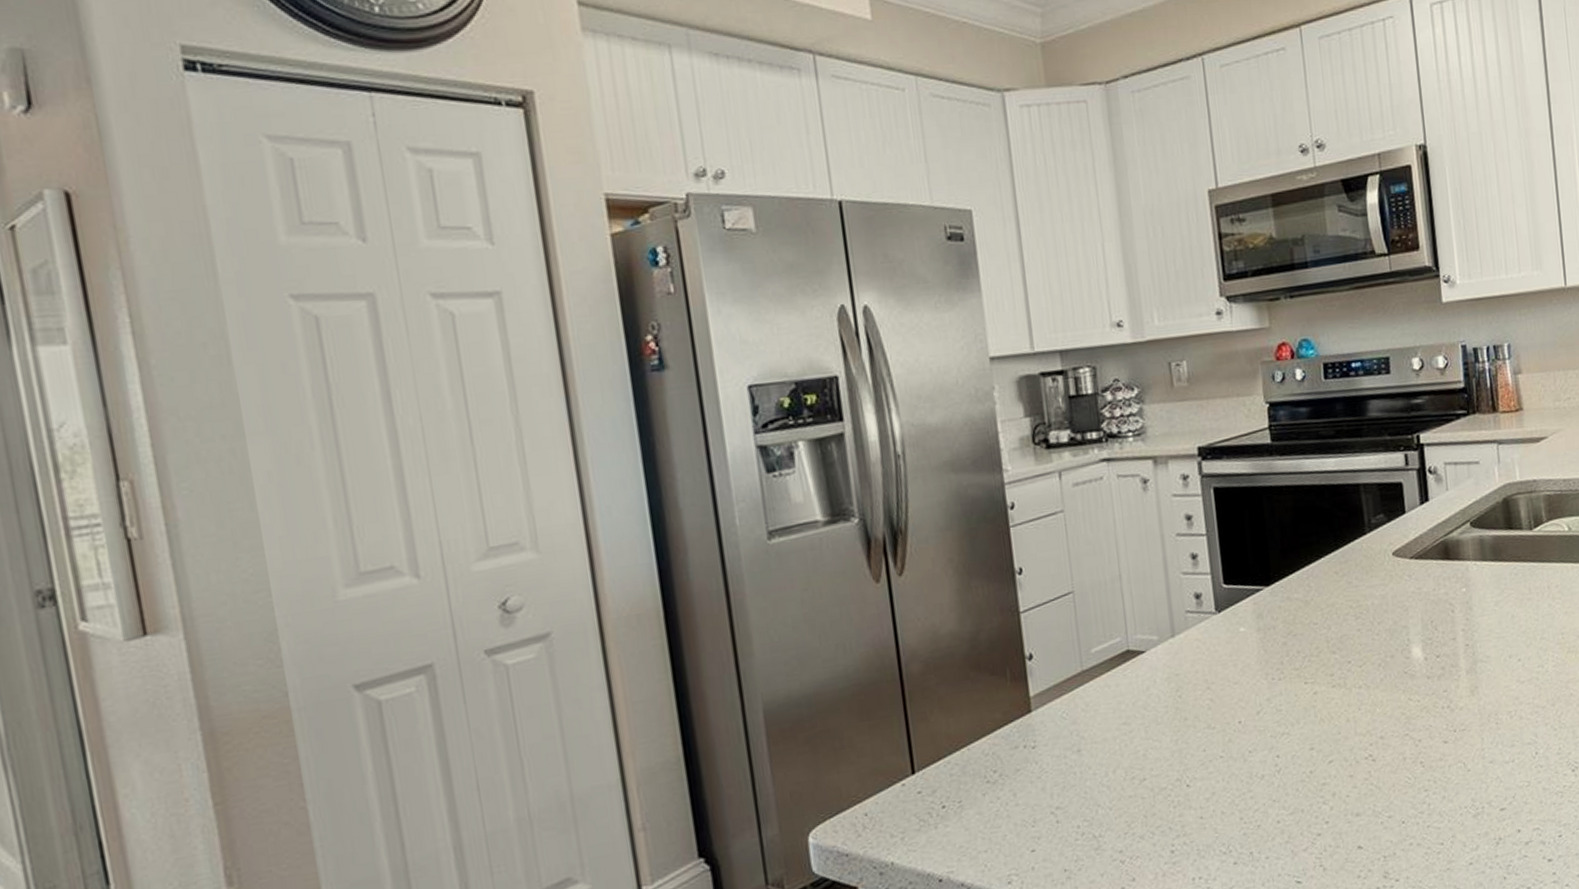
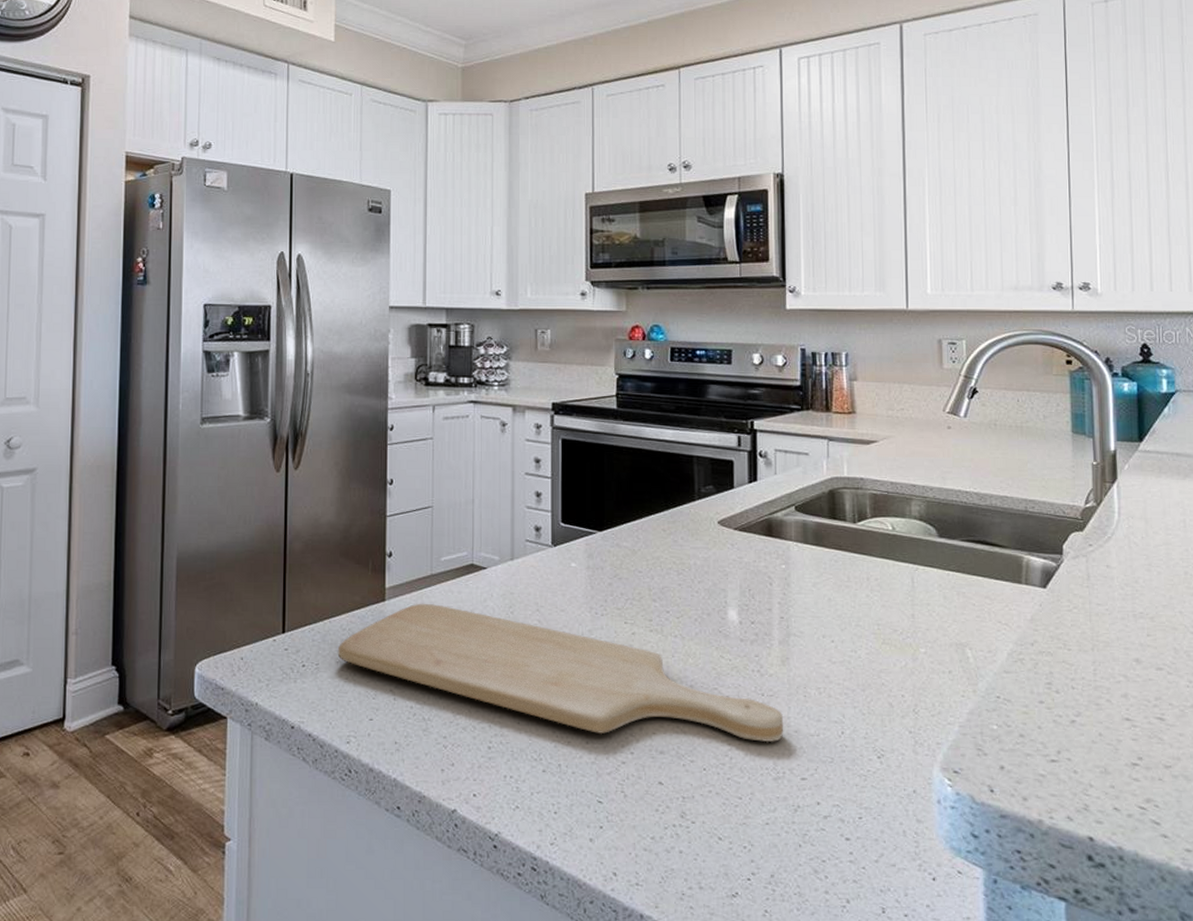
chopping board: none [982,703,1479,810] -> present [337,603,784,743]

